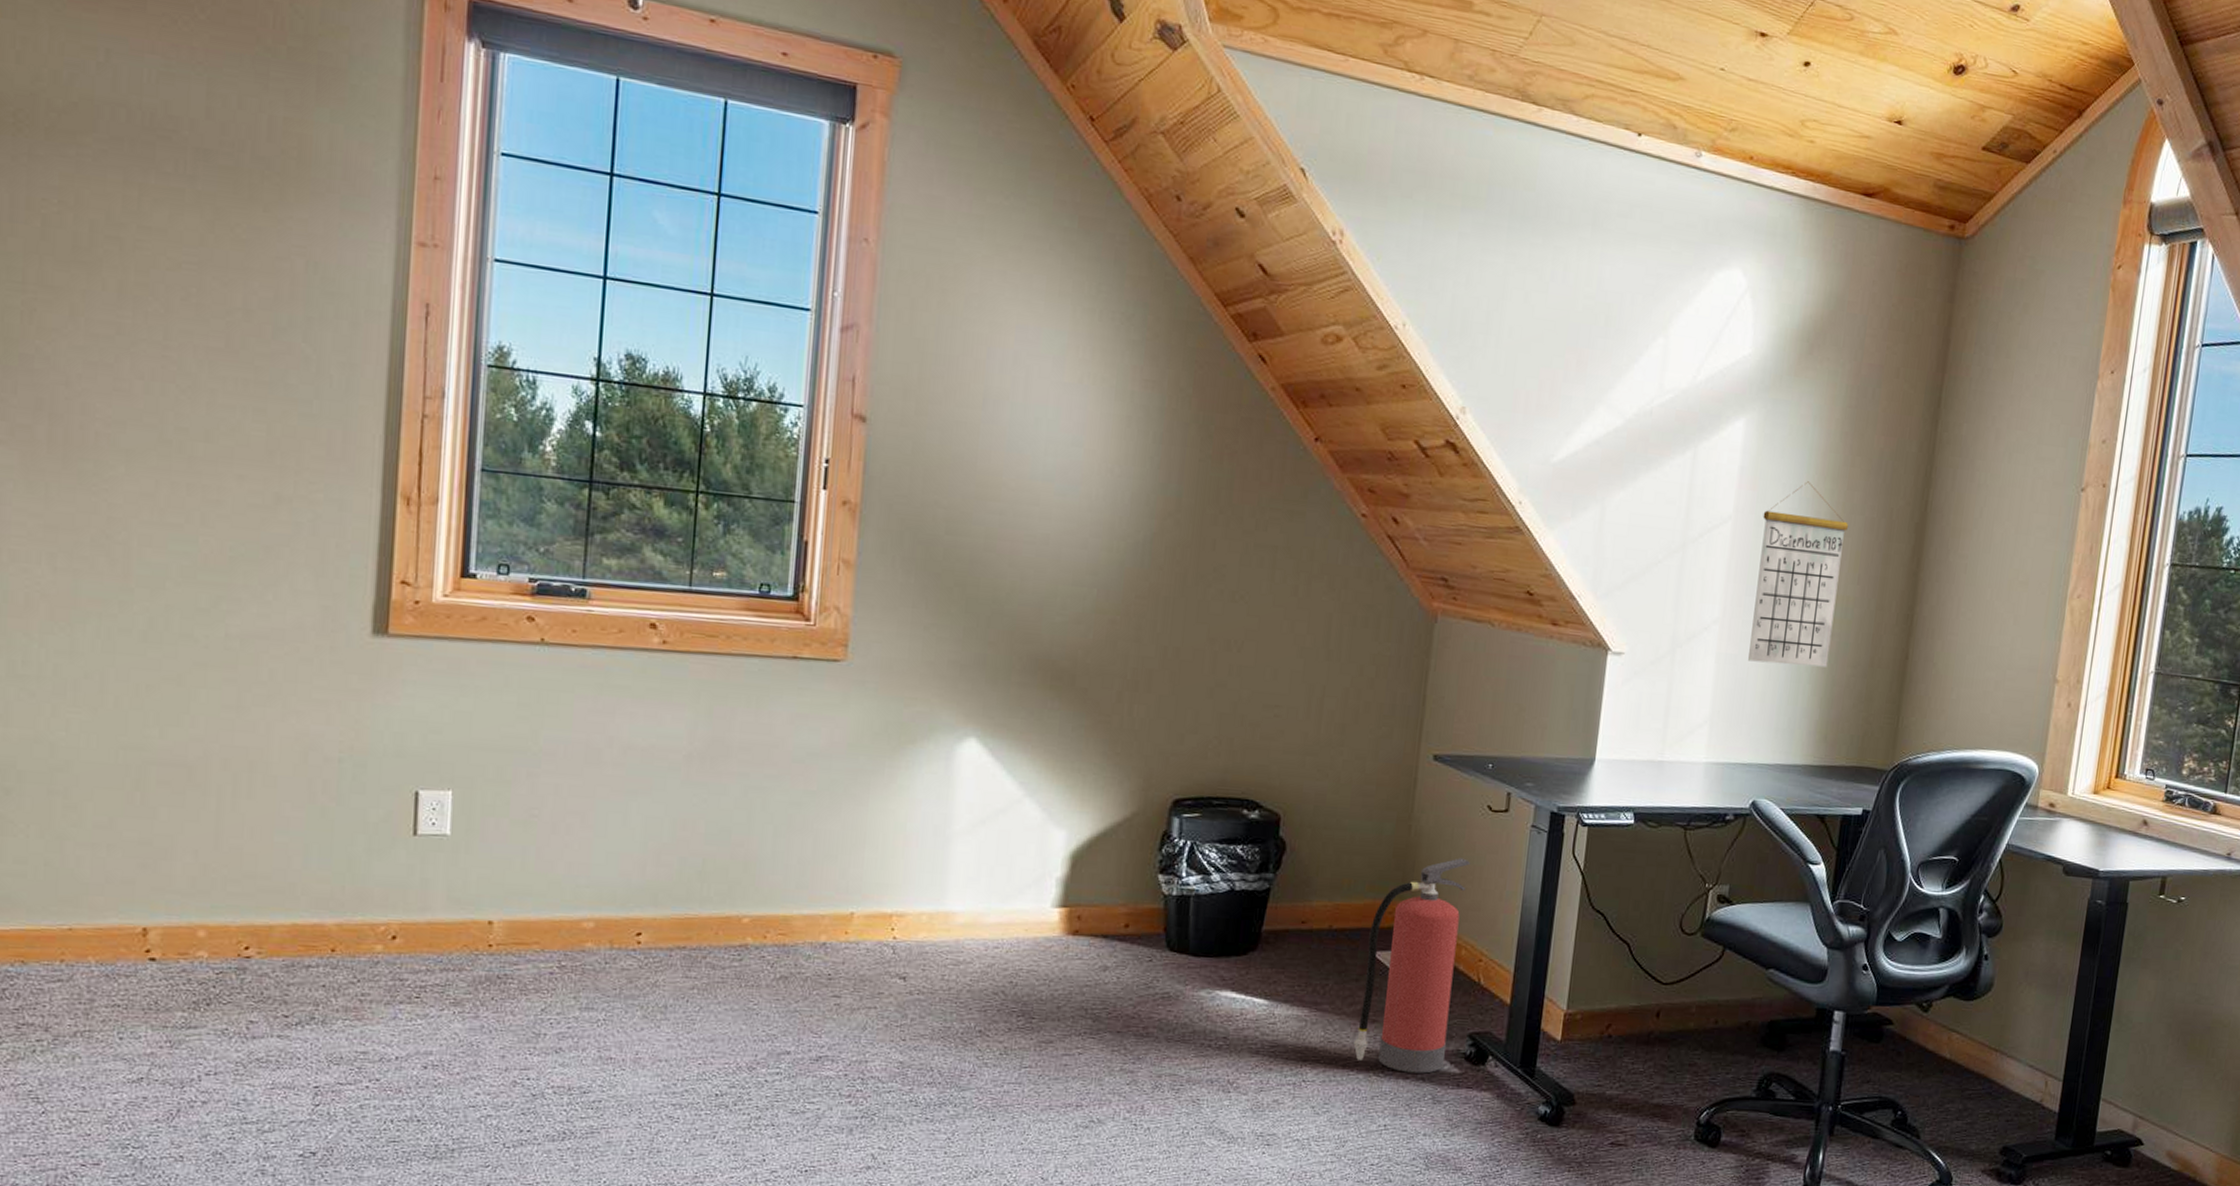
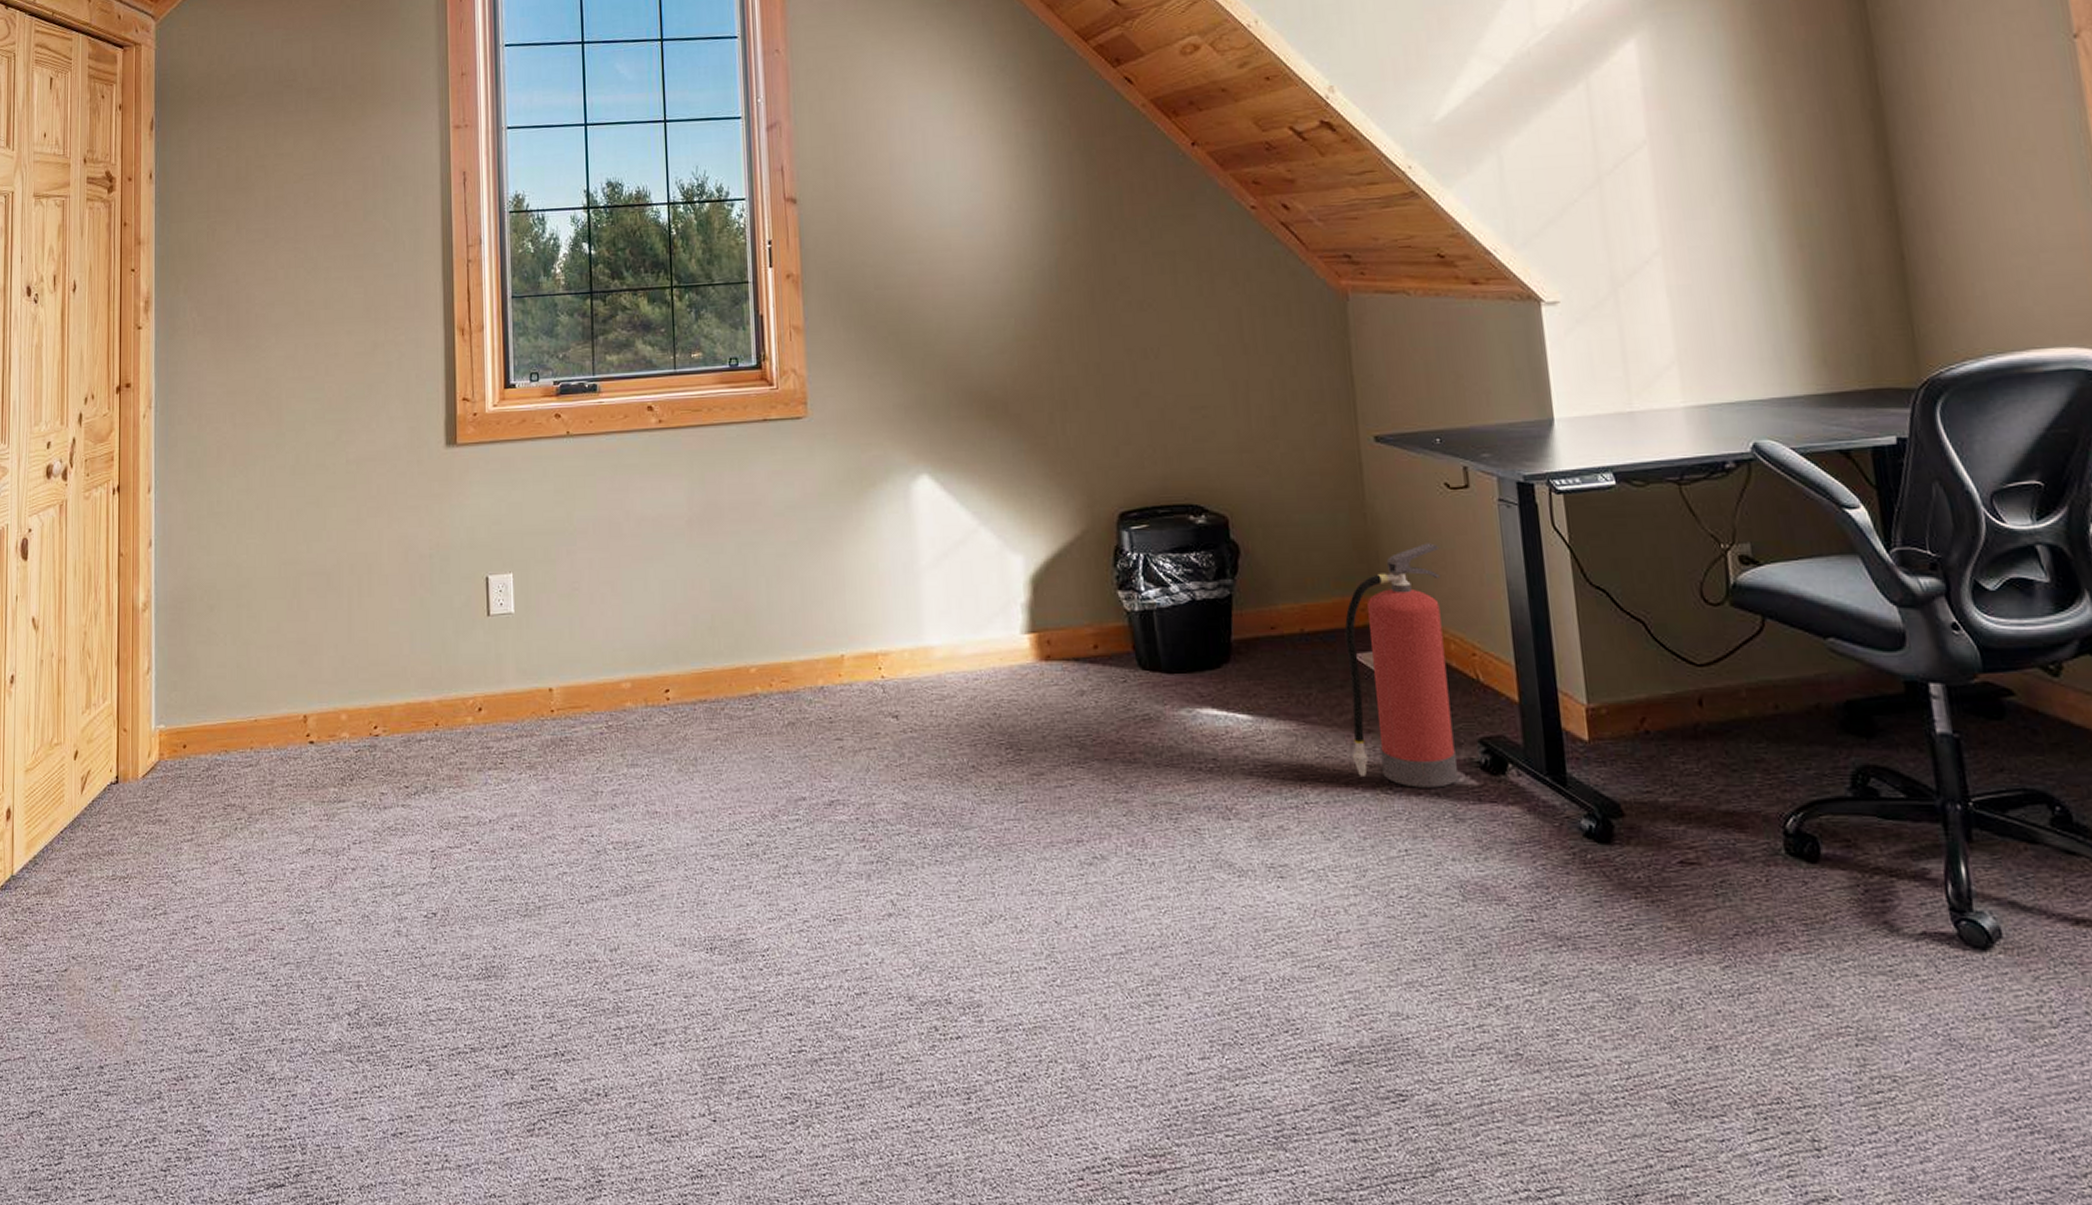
calendar: present [1748,481,1849,667] -> none [1682,89,1805,289]

